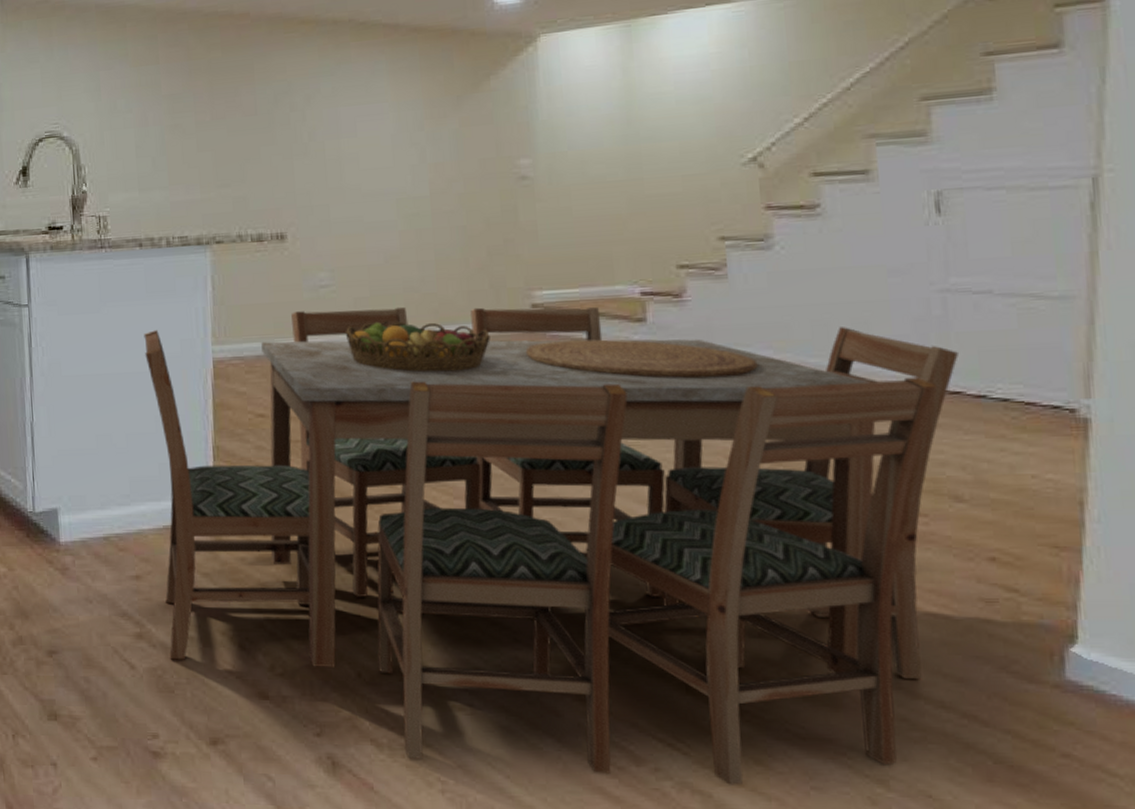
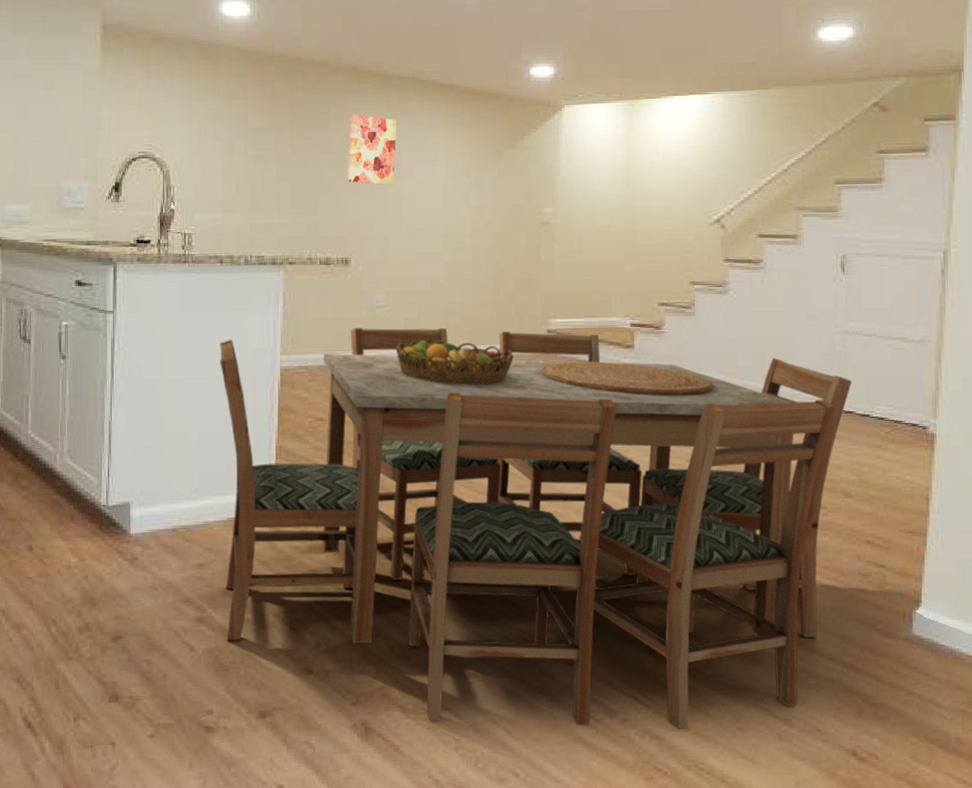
wall art: none [277,68,334,147] -> present [348,114,397,185]

